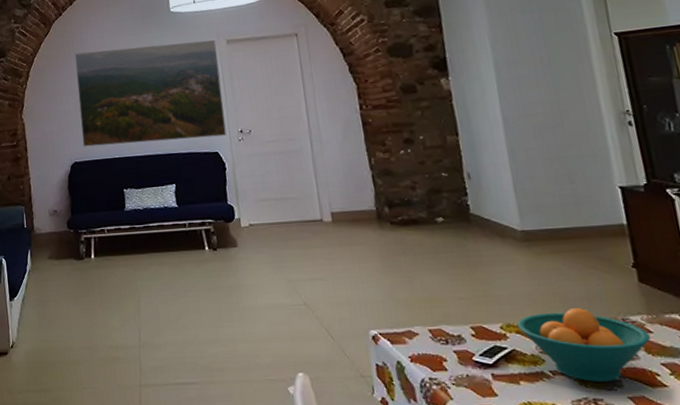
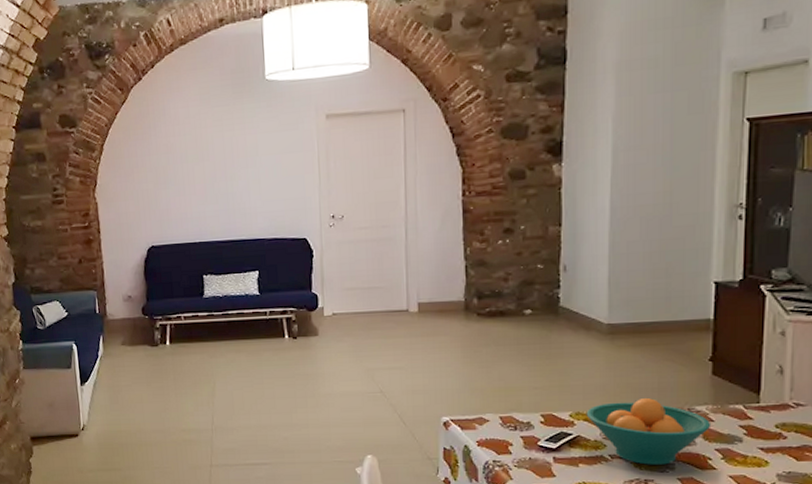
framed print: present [74,40,227,147] -> none [155,113,317,230]

